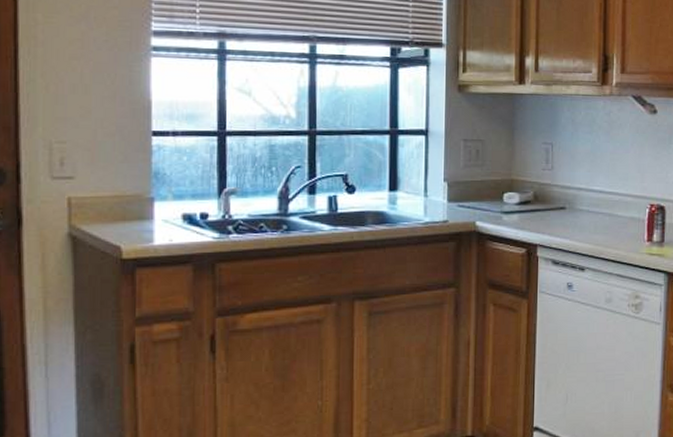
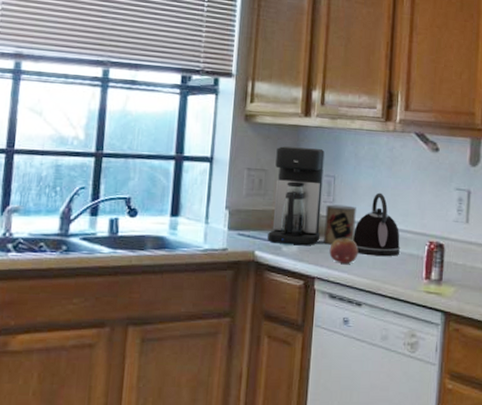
coffee maker: none [488,116,541,214] -> present [267,146,325,246]
tin can: none [544,172,576,212] -> present [324,204,356,245]
fruit: none [550,205,580,230] -> present [329,238,359,264]
kettle: none [574,158,622,220] -> present [353,192,401,256]

